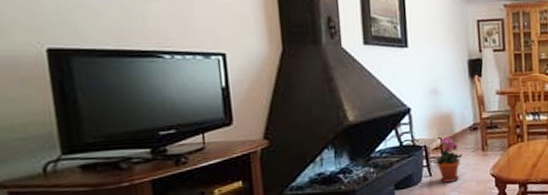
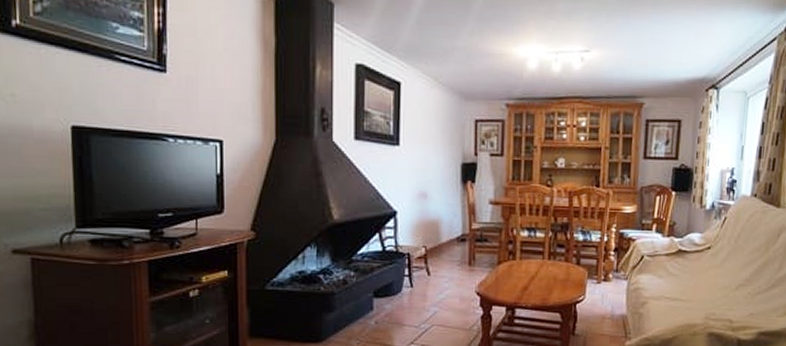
potted plant: present [434,137,463,183] -> none [416,246,447,296]

